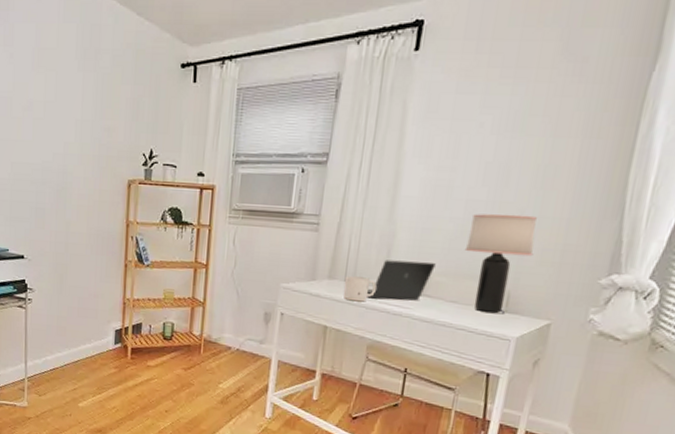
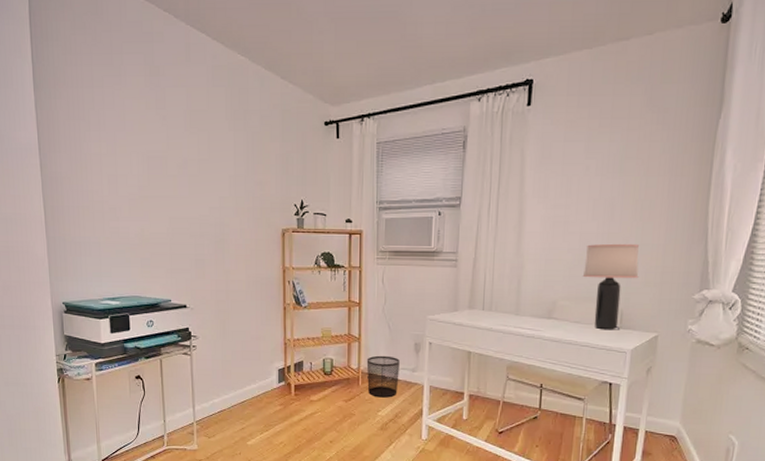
waste bin: none [209,323,247,370] -> present [366,355,400,398]
mug: present [343,276,377,302] -> none [482,305,511,328]
laptop: present [366,260,436,301] -> none [502,289,559,324]

